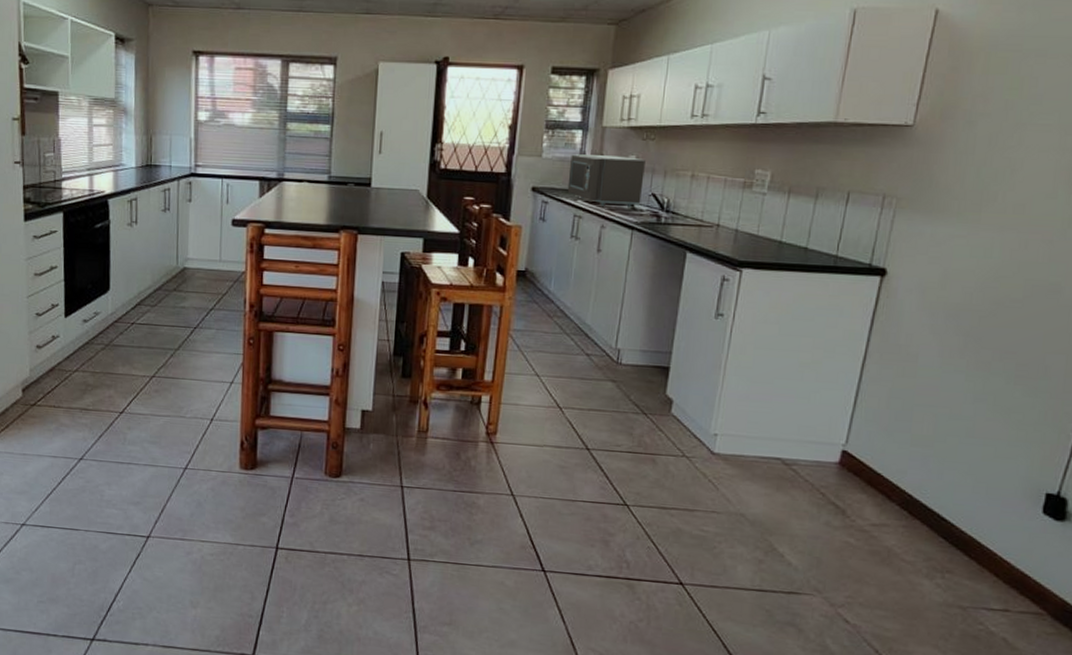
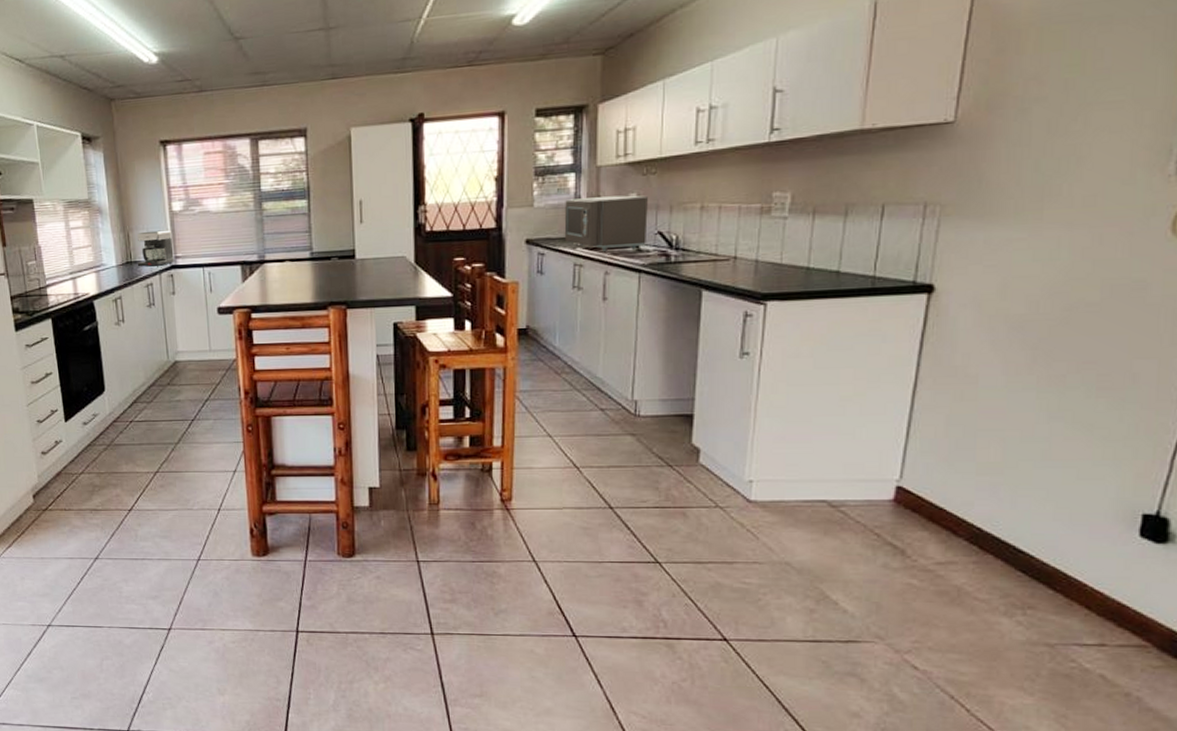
coffee maker: none [156,137,195,172] -> present [137,229,174,267]

